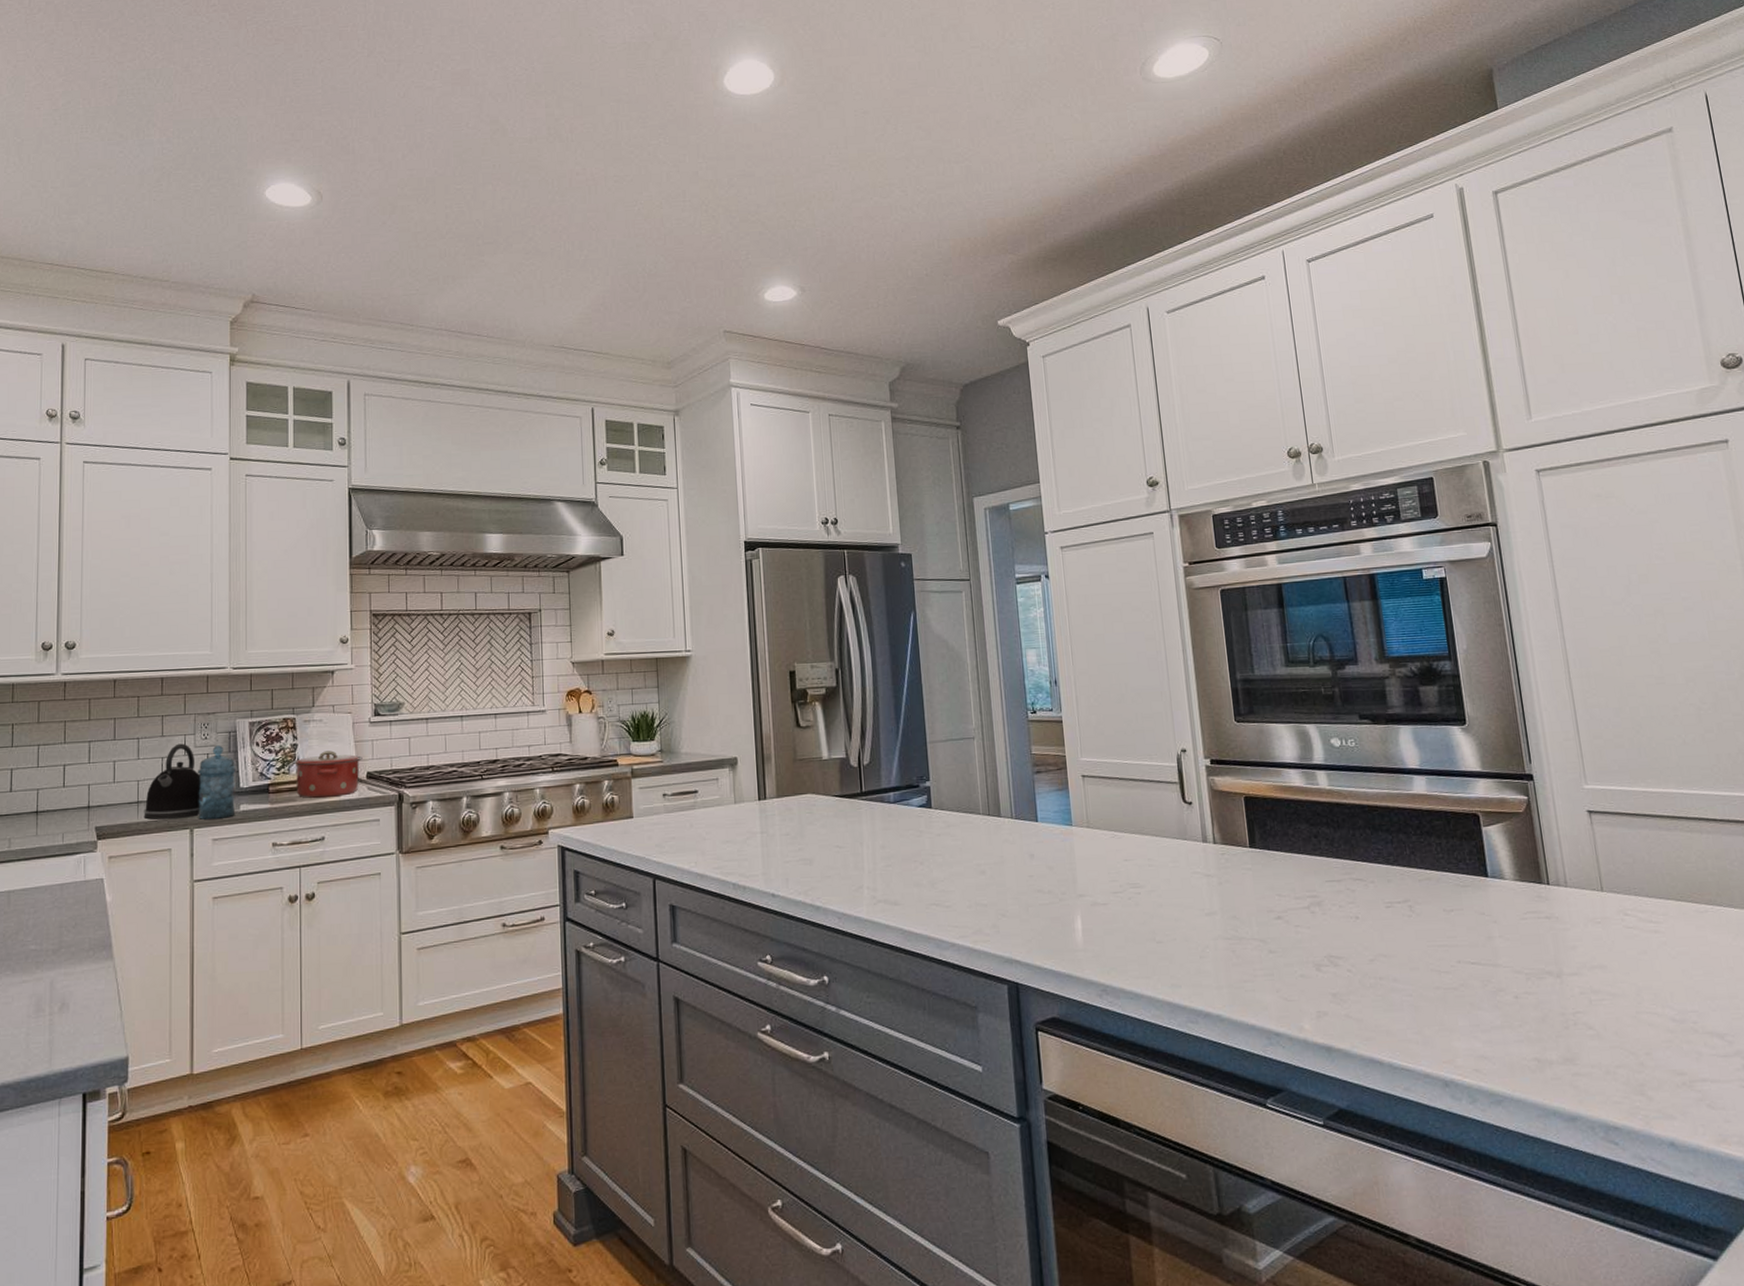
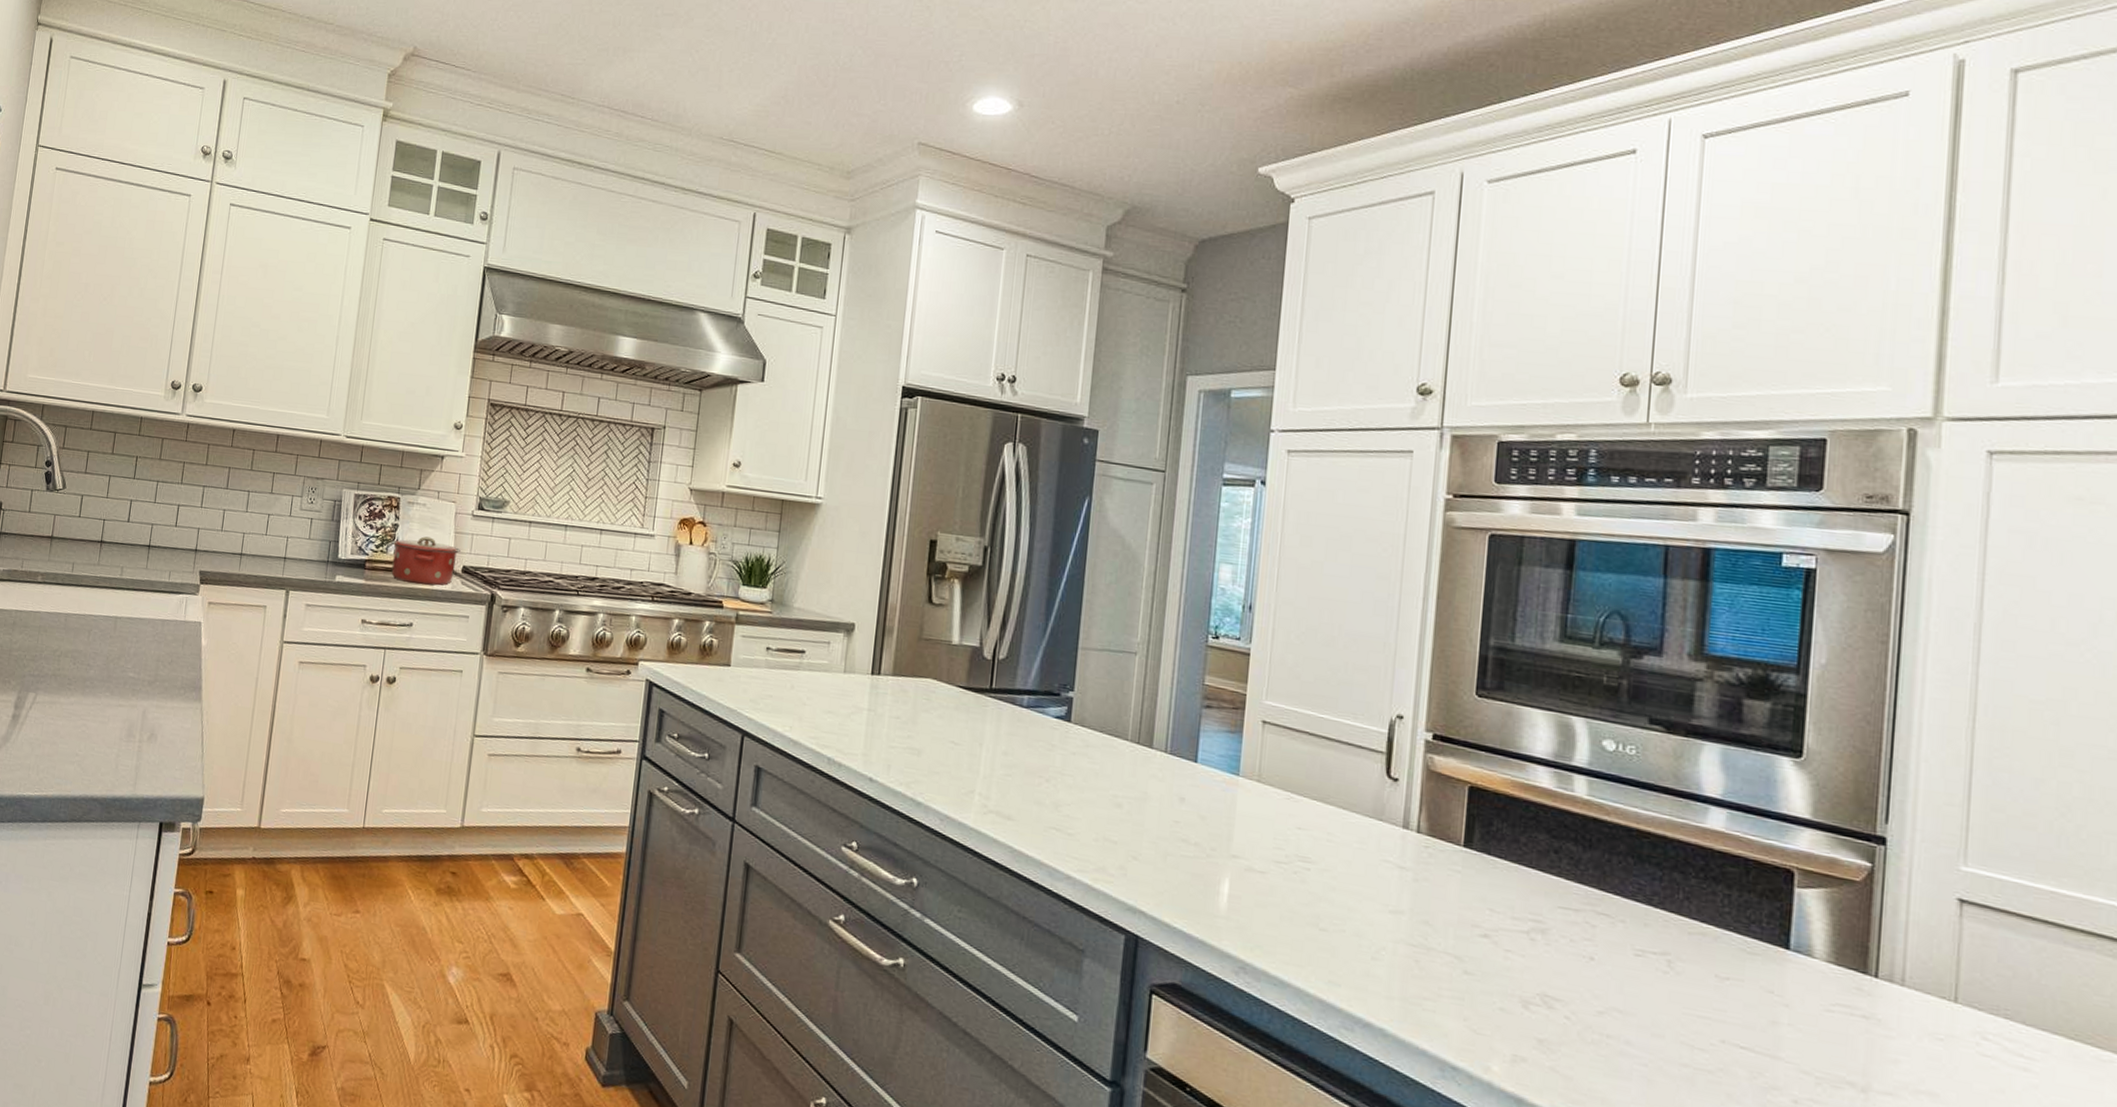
kettle: present [144,743,200,821] -> none [245,503,302,579]
canister: present [198,745,238,820] -> none [295,511,339,586]

